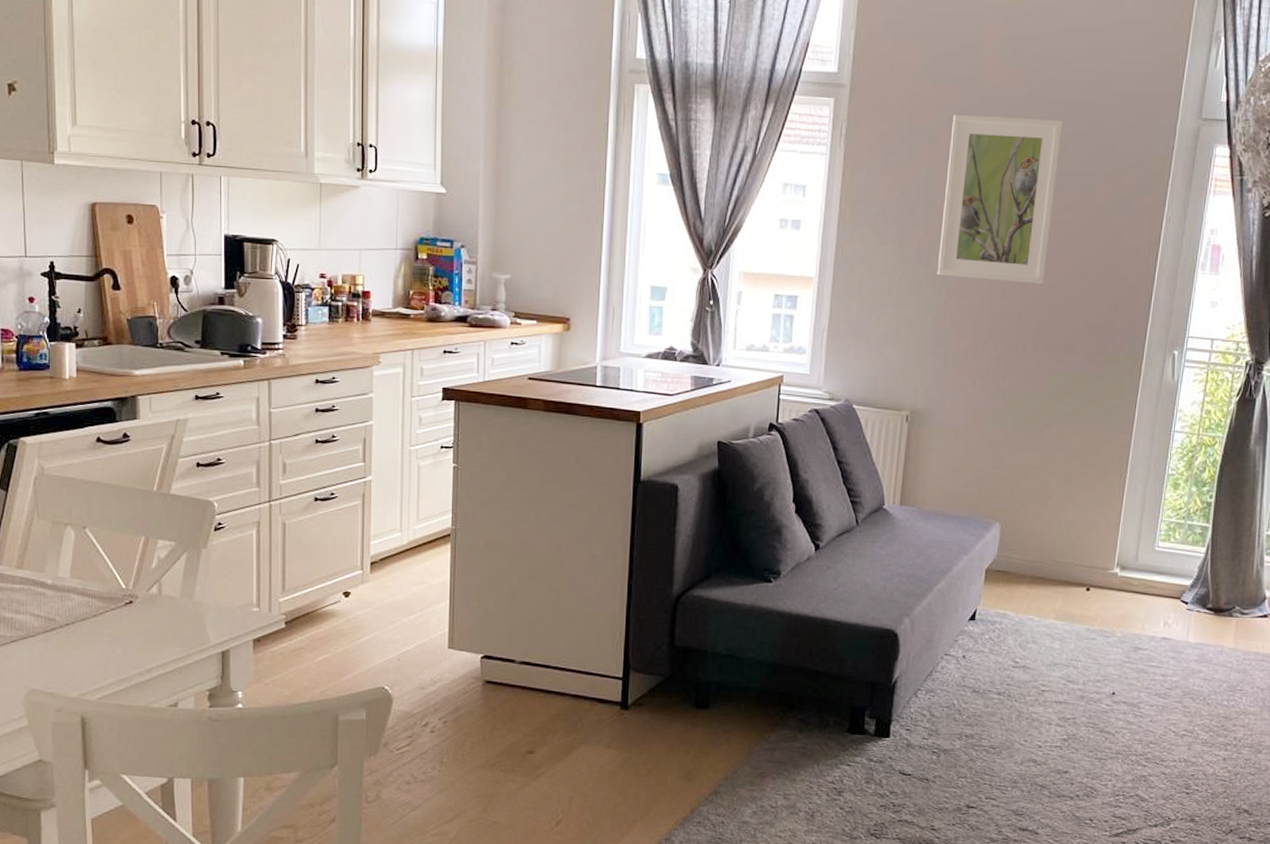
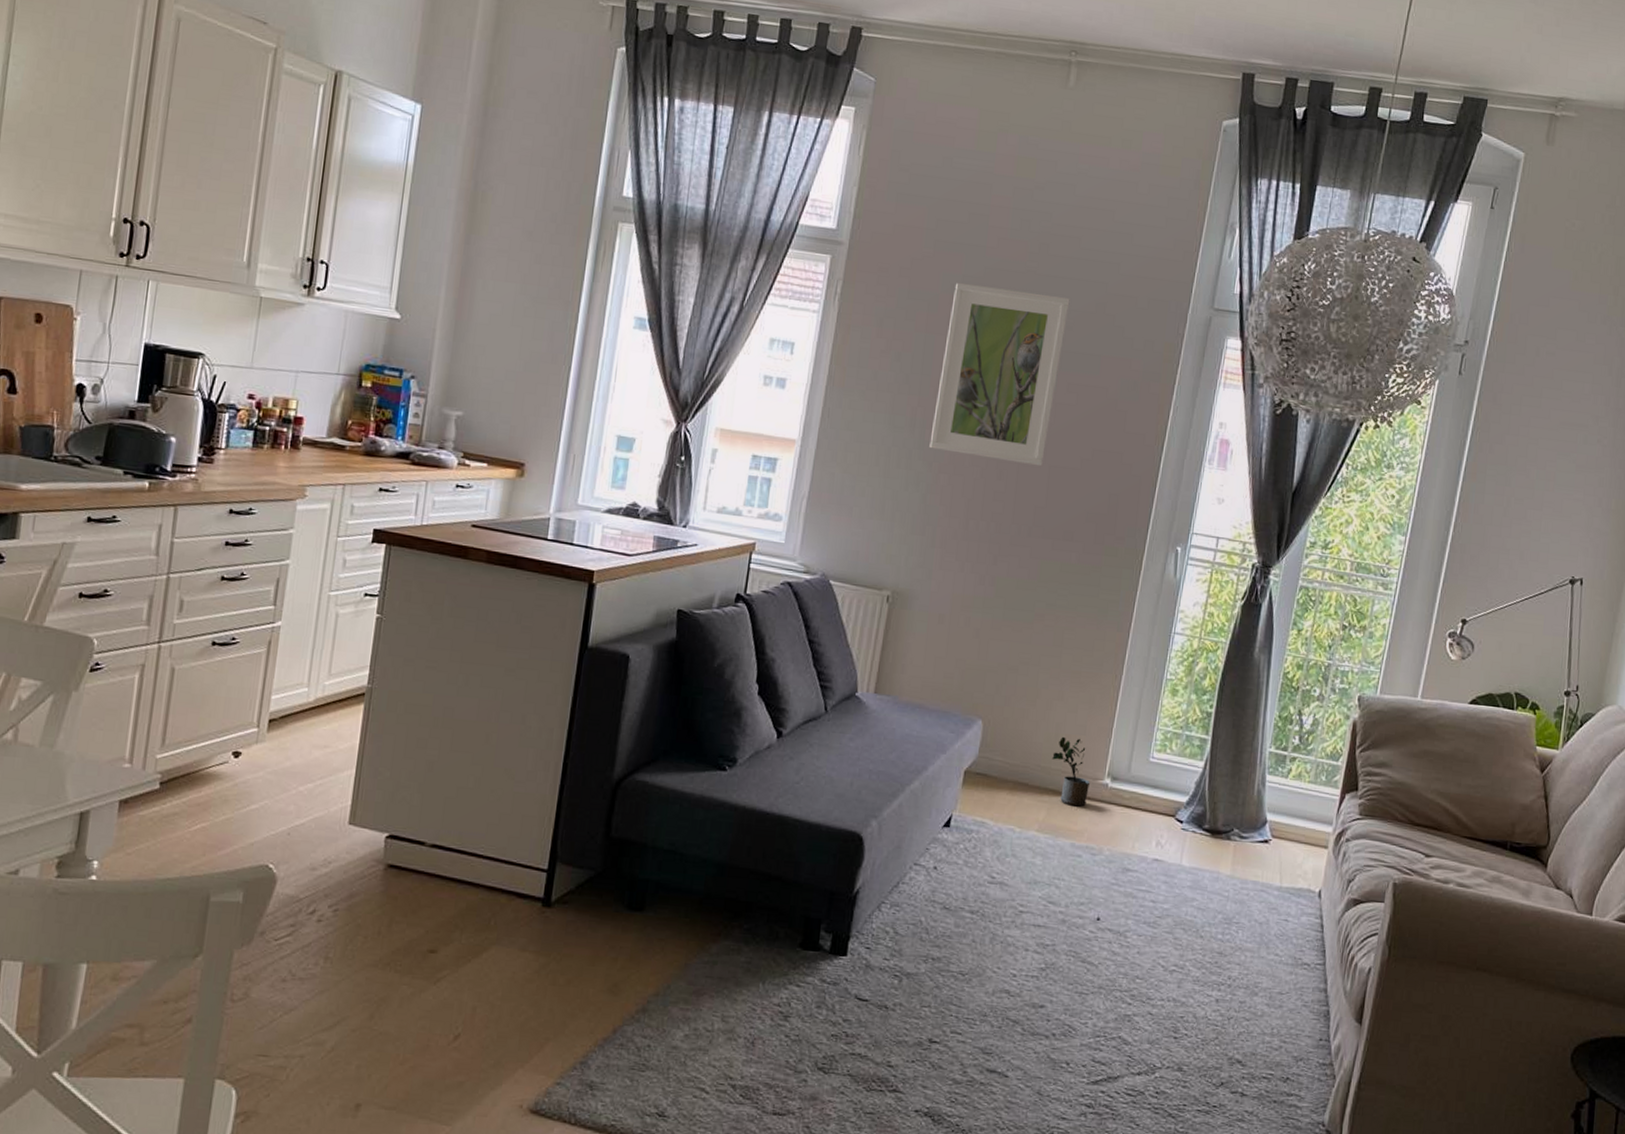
potted plant: none [1065,533,1102,595] -> present [1052,736,1091,807]

